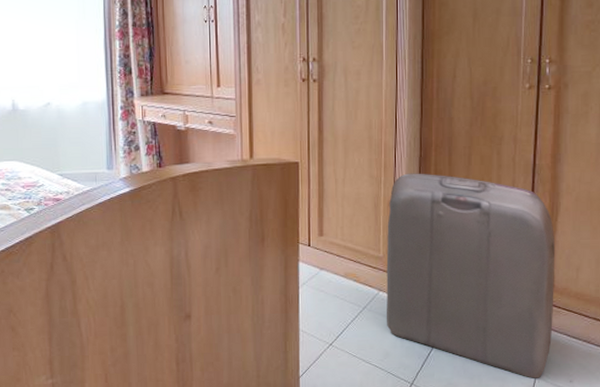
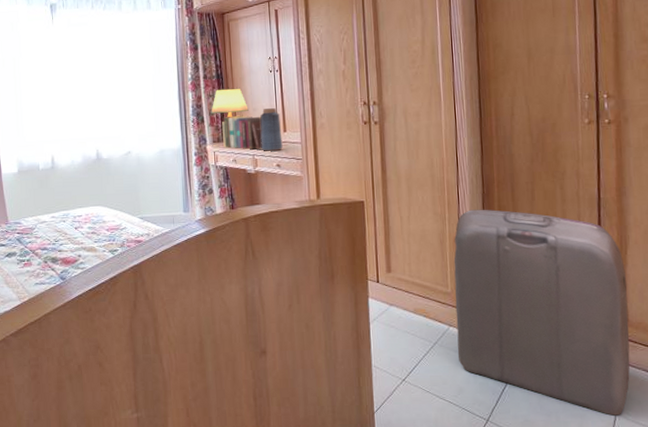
table lamp: none [139,35,180,70] -> present [210,86,249,118]
books: none [151,67,194,105] -> present [222,115,262,150]
vase: none [192,61,216,108] -> present [260,108,283,152]

